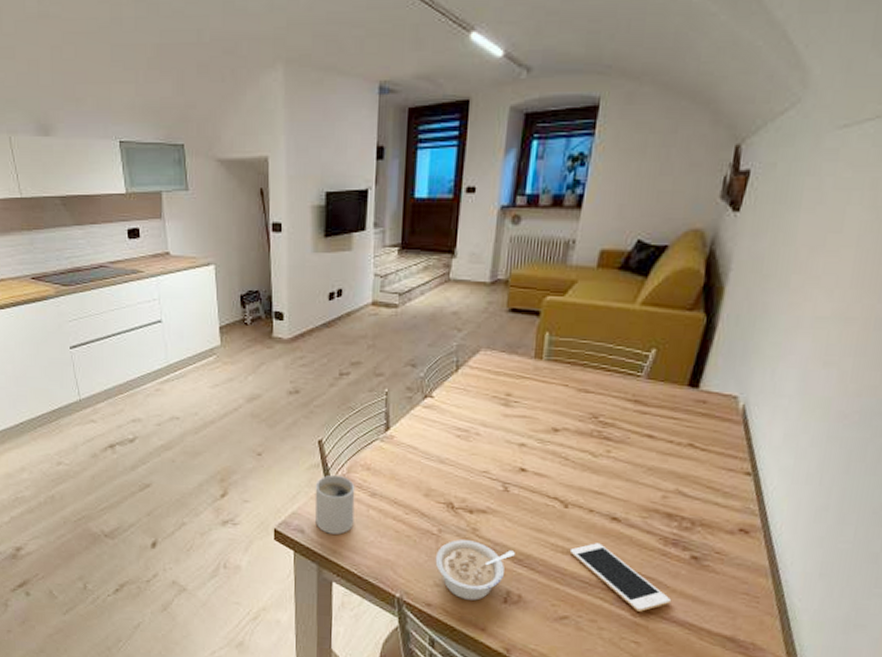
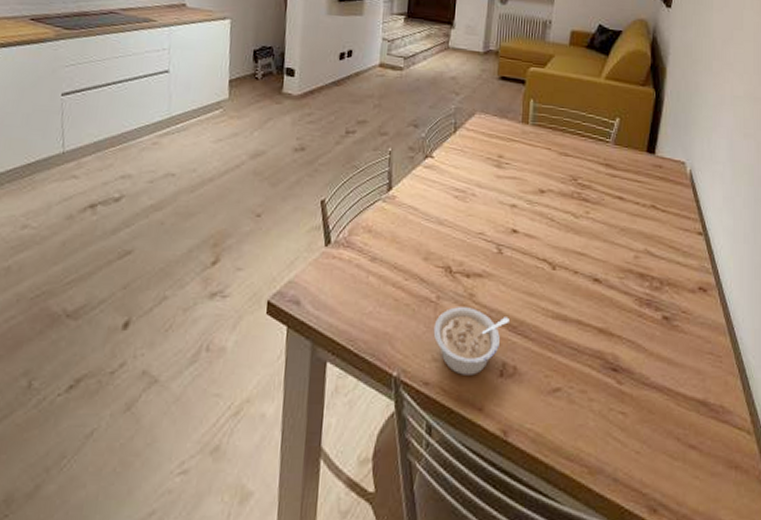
mug: present [315,474,355,535] -> none [312,237,356,305]
cell phone: present [569,543,672,612] -> none [559,306,651,378]

